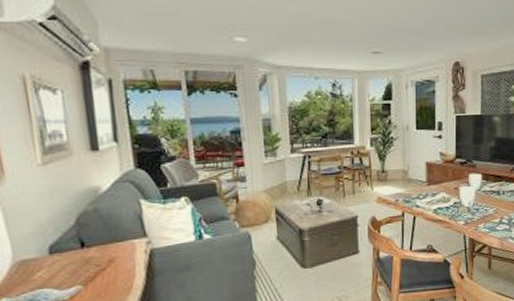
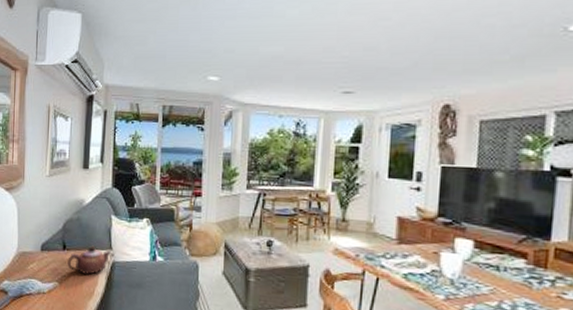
teapot: none [89,236,148,270] -> present [66,245,112,276]

